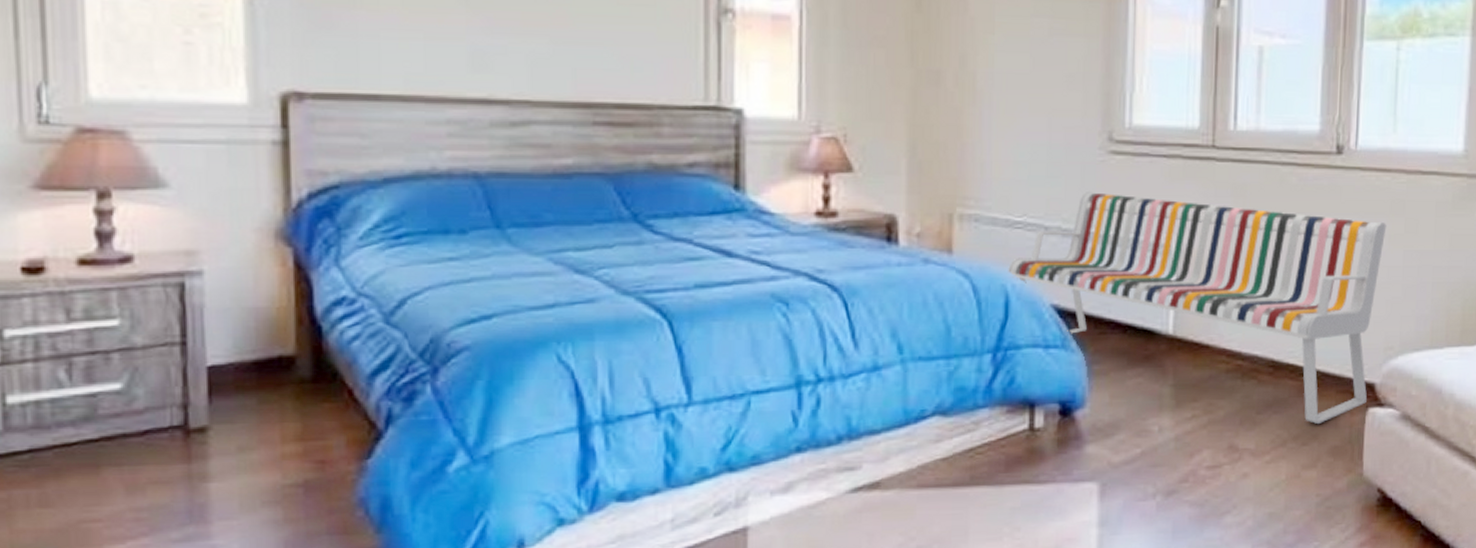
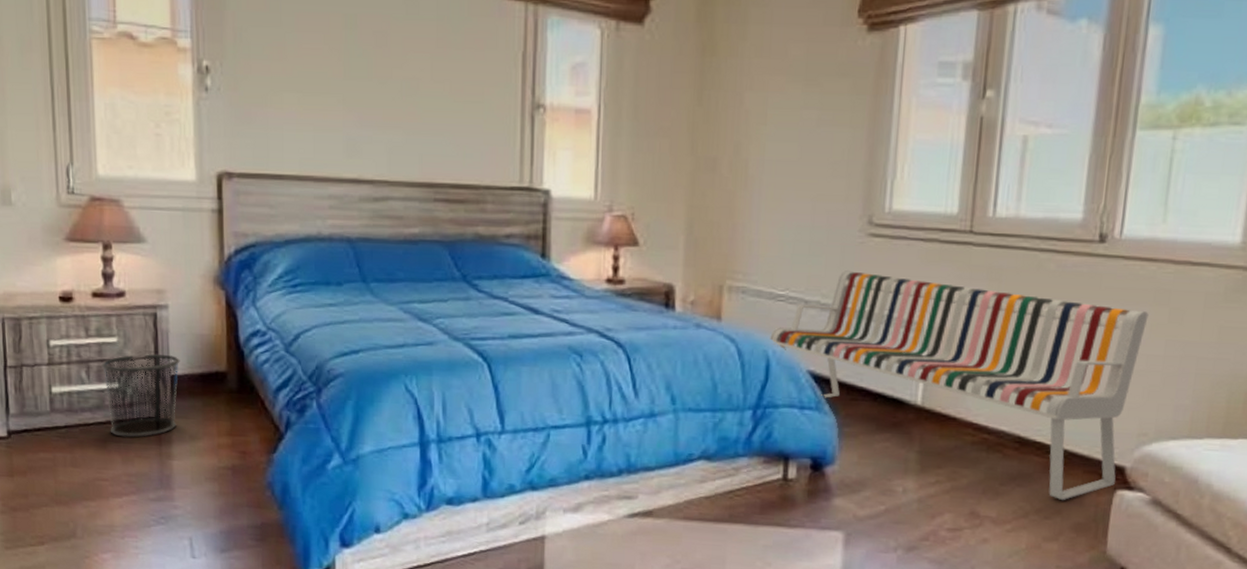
waste bin: none [92,338,222,457] -> present [101,353,180,438]

